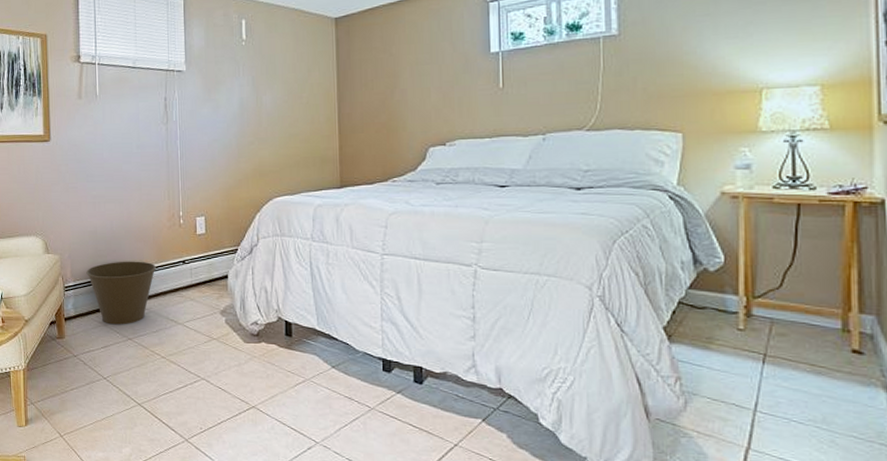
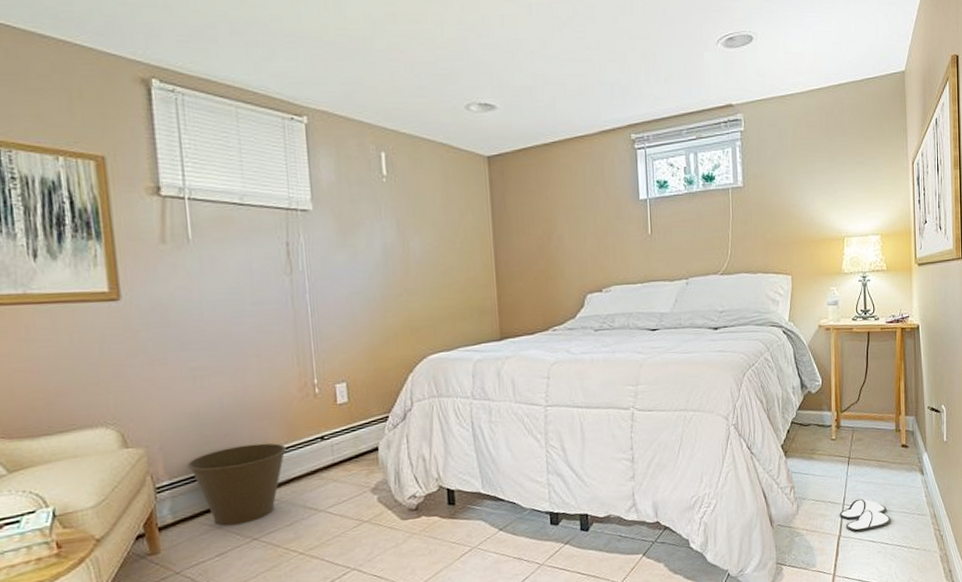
slippers: none [748,407,833,450] -> present [839,498,891,532]

